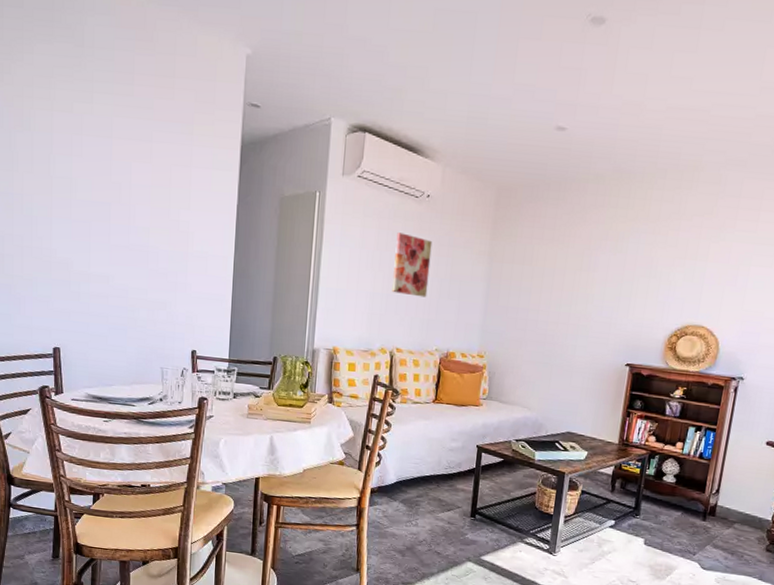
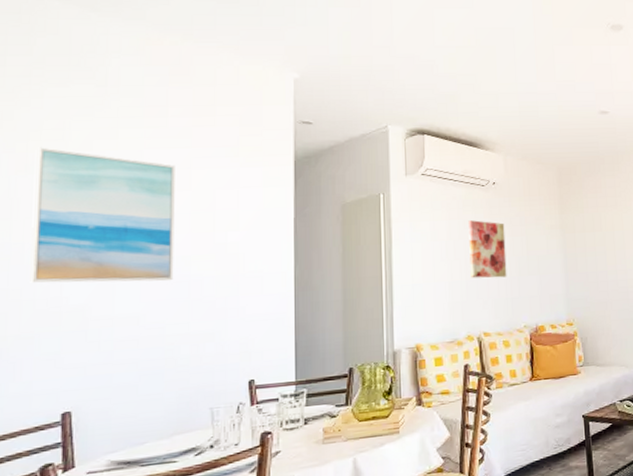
wall art: none [28,104,139,249] -> present [30,147,175,283]

